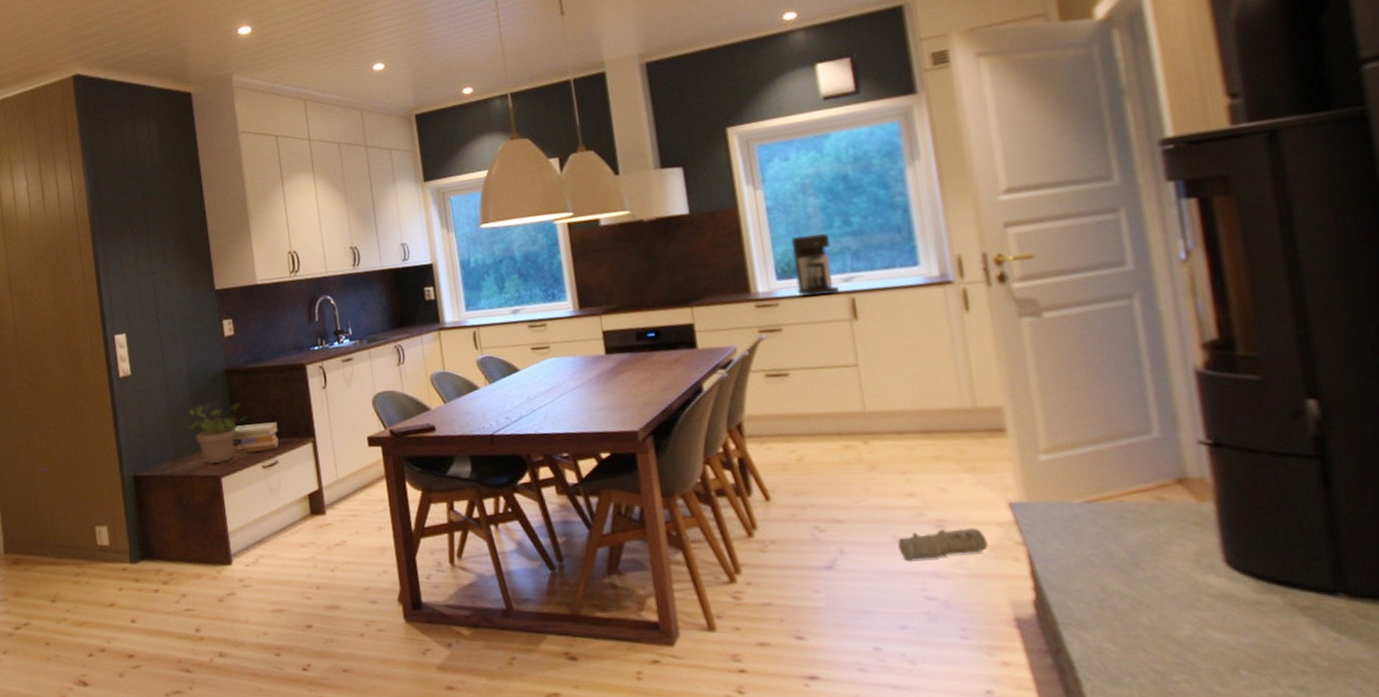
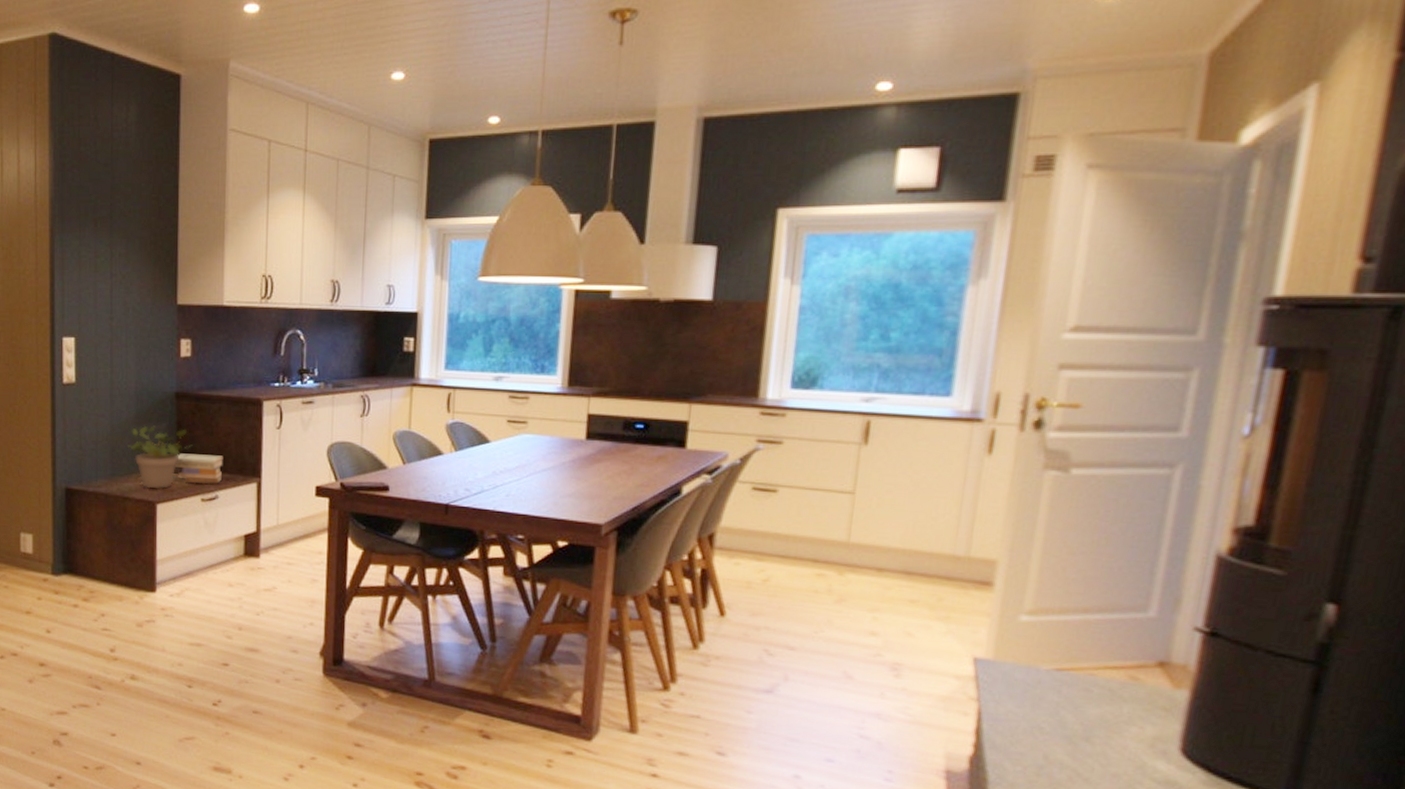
coffee maker: present [791,234,840,297] -> none [810,345,861,414]
decorative log: present [898,528,988,561] -> none [845,671,940,701]

